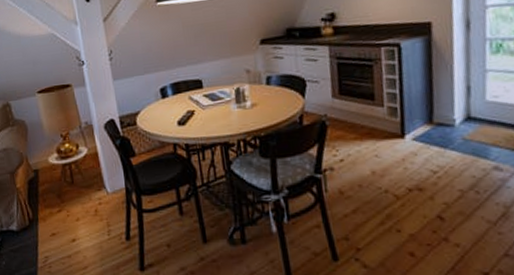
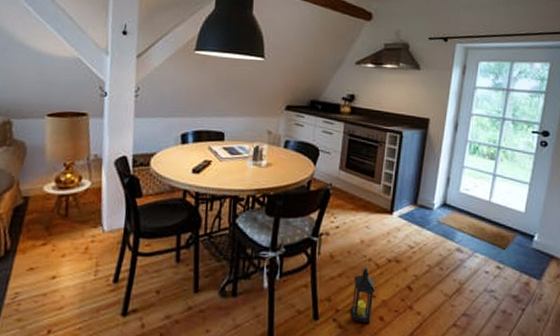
lantern: none [370,200,400,261] -> present [351,267,376,323]

